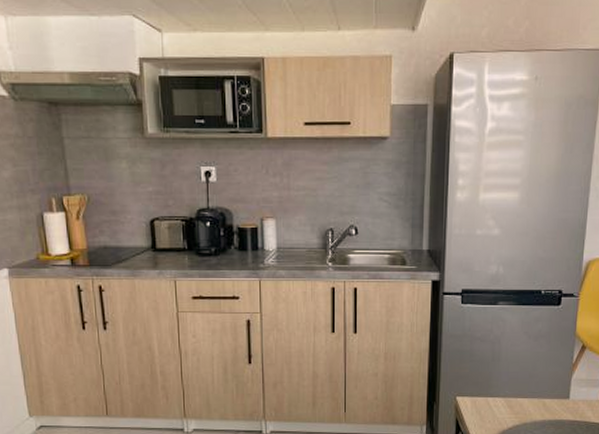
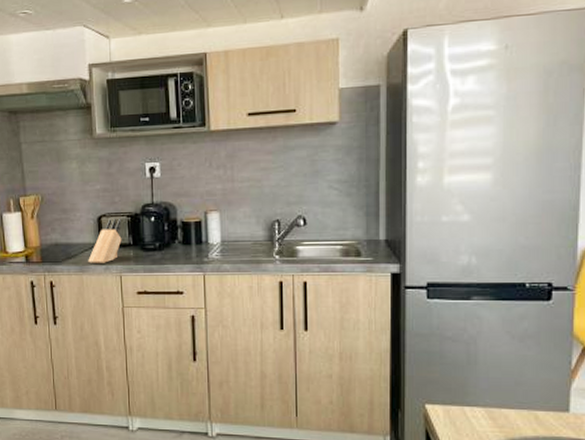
knife block: none [140,222,176,268] -> present [88,218,122,263]

